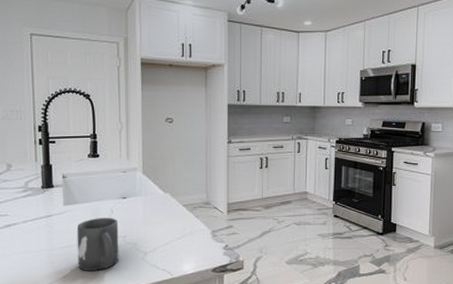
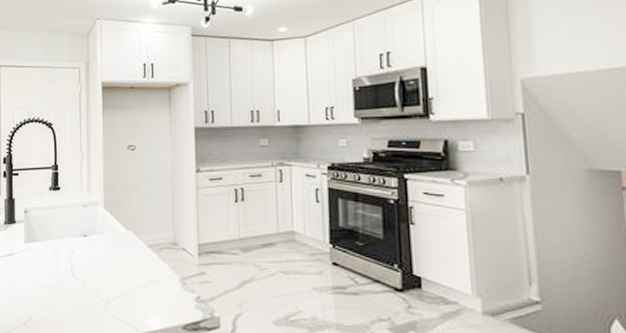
mug: present [76,217,119,271] -> none [37,257,80,320]

